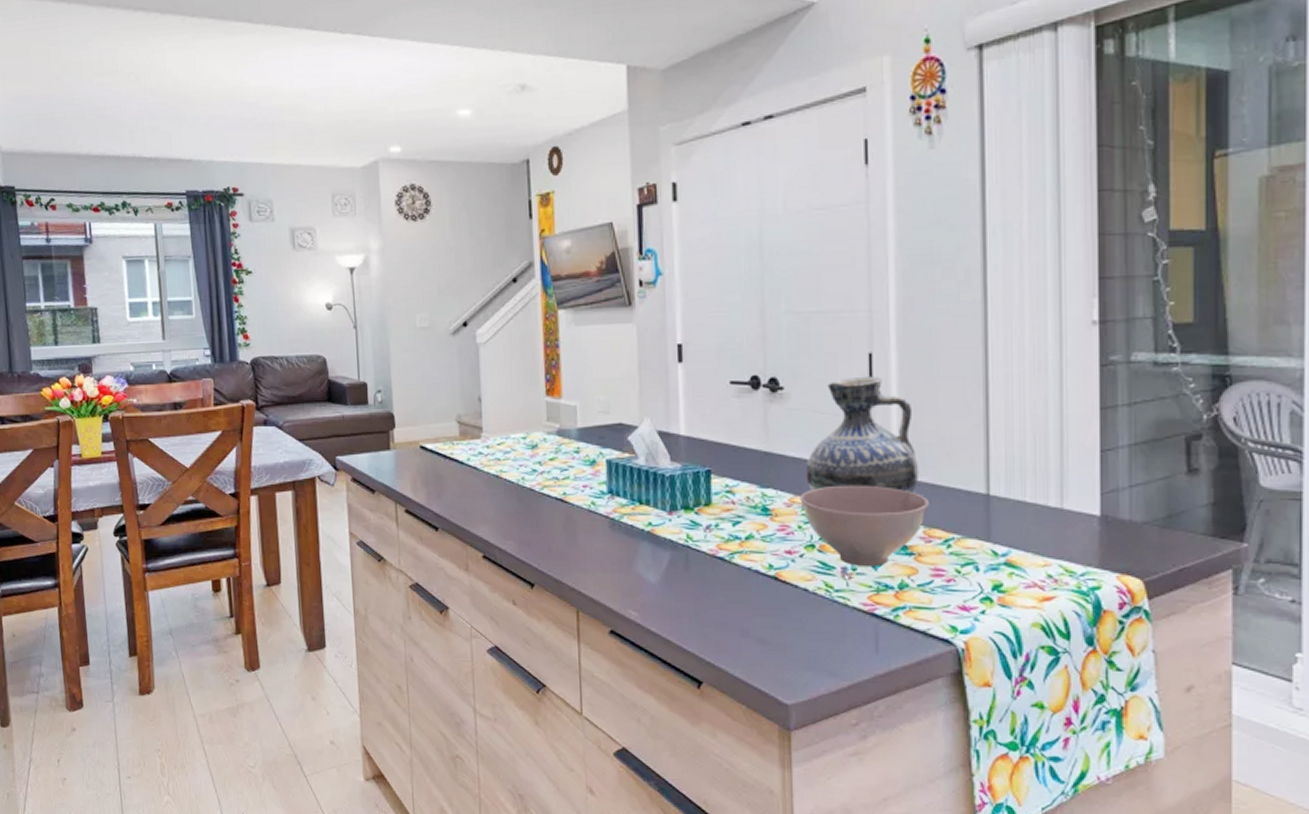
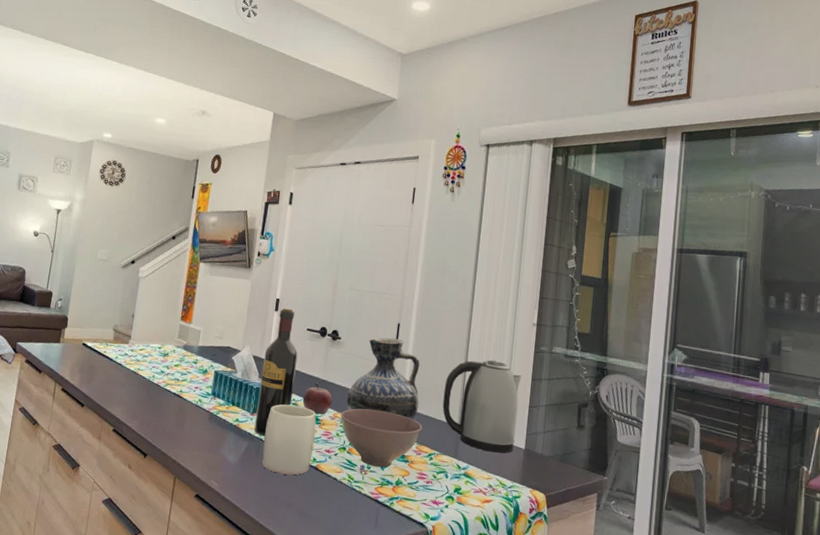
wine bottle: none [673,356,725,541] -> present [254,308,298,435]
mug: none [692,493,767,591] -> present [261,404,316,476]
fruit: none [739,456,784,501] -> present [302,382,333,415]
kettle: none [956,387,1083,526] -> present [442,359,522,453]

